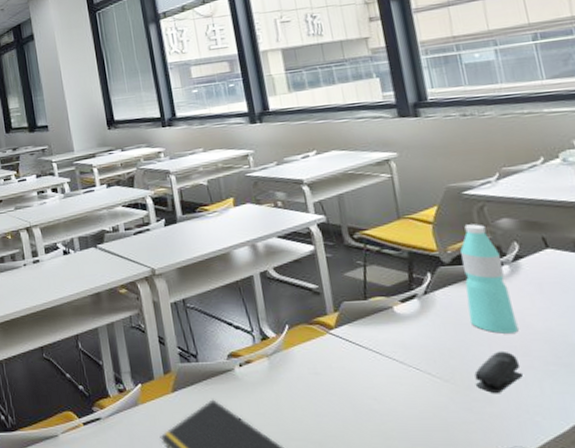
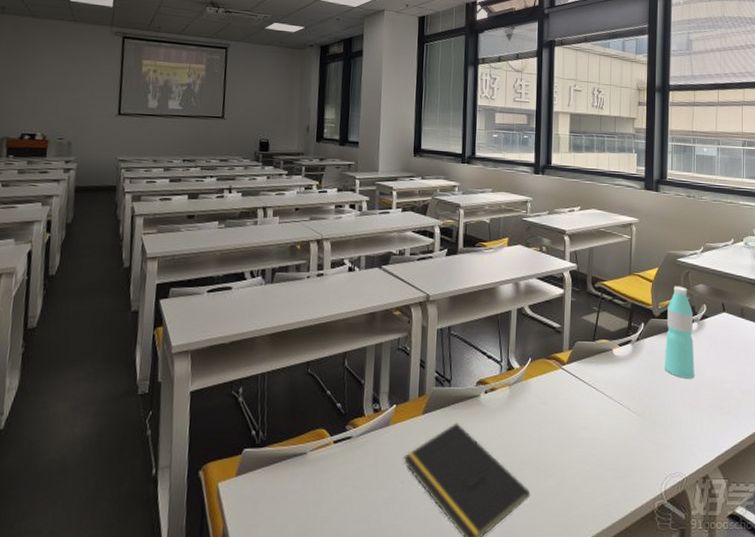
stapler: present [474,351,523,393] -> none [658,392,691,427]

